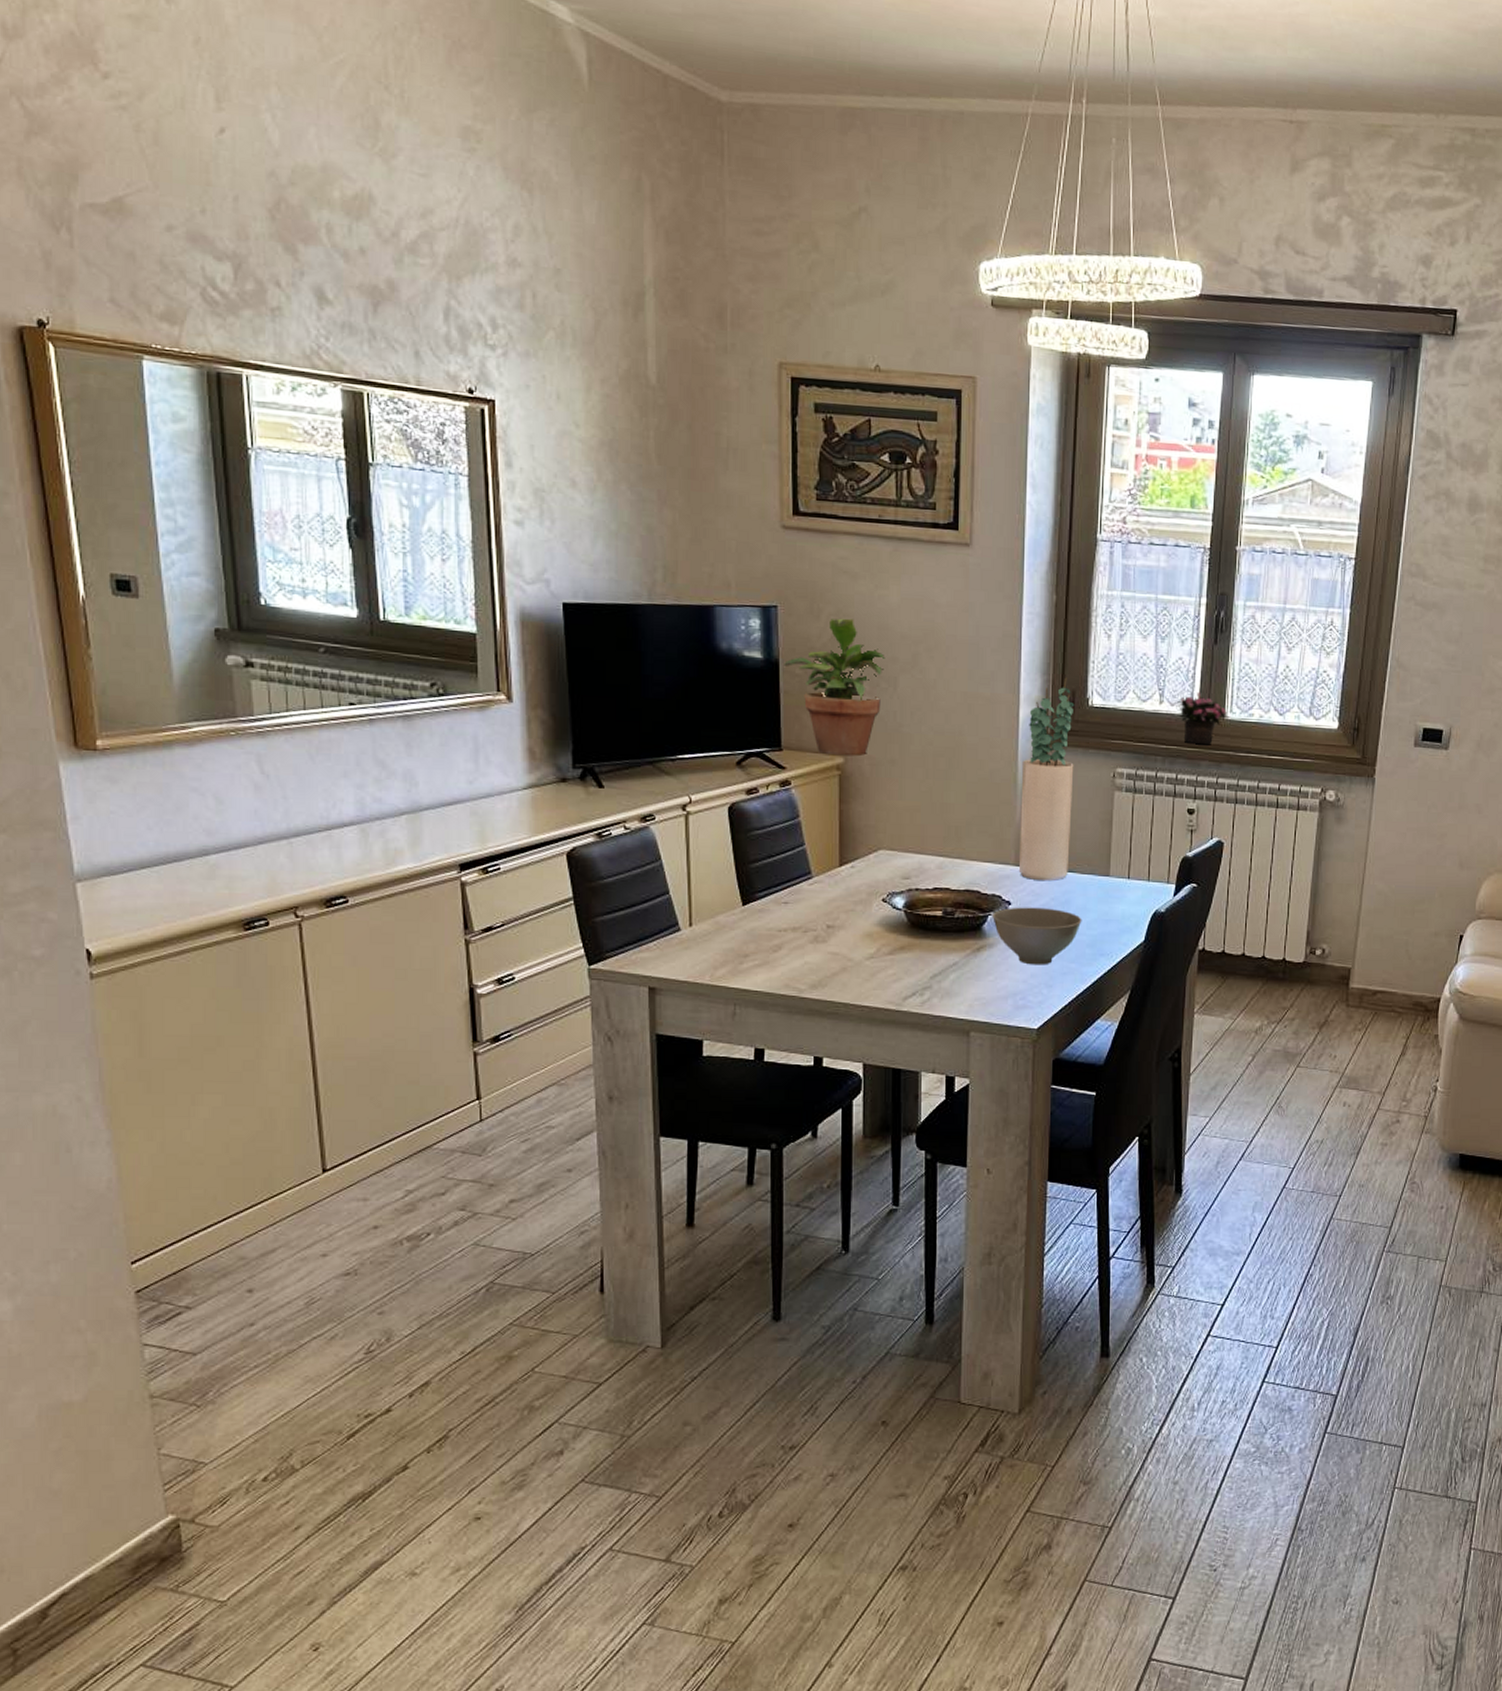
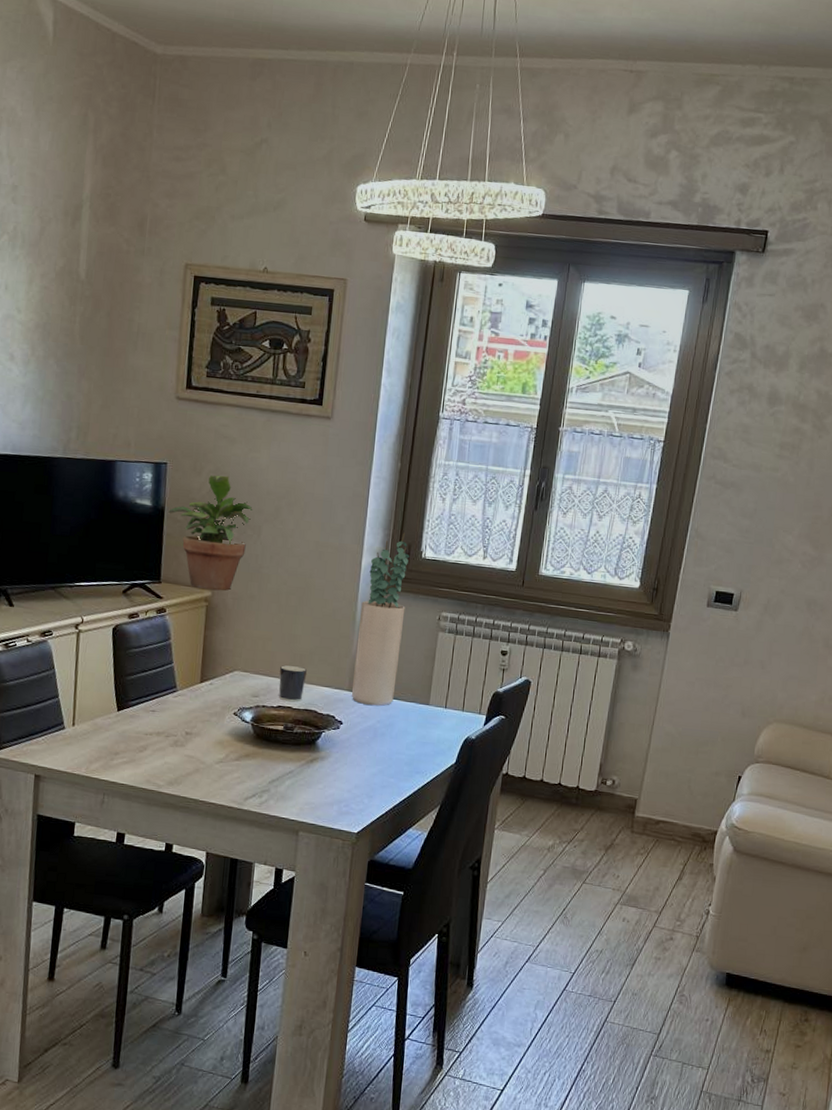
mug: none [932,840,966,883] -> present [278,665,308,703]
bowl: present [992,907,1082,965] -> none [326,726,403,778]
potted flower: present [1176,691,1229,745] -> none [497,550,544,597]

